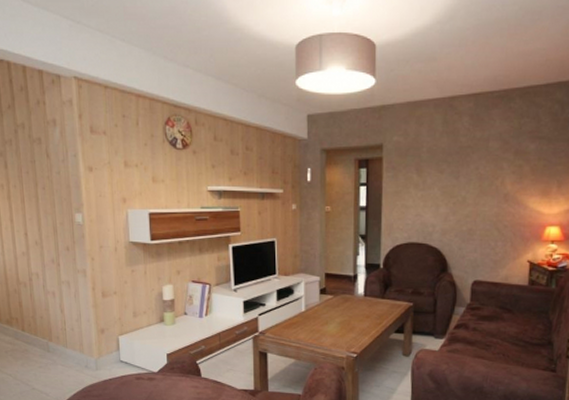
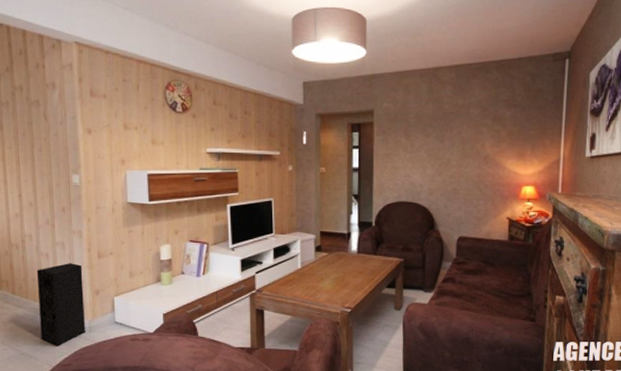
speaker: none [44,302,93,383] -> present [36,263,86,347]

